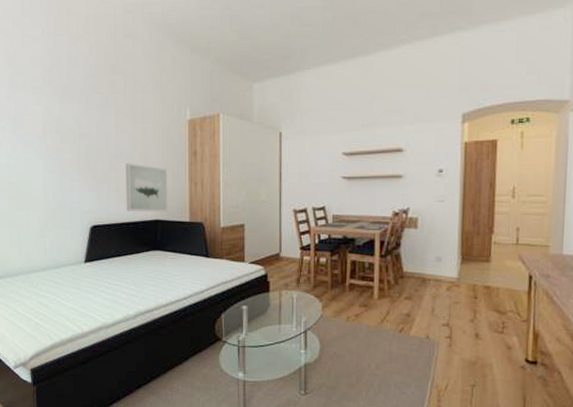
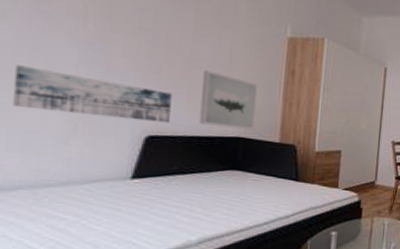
wall art: none [9,180,106,213] -> present [13,65,172,123]

